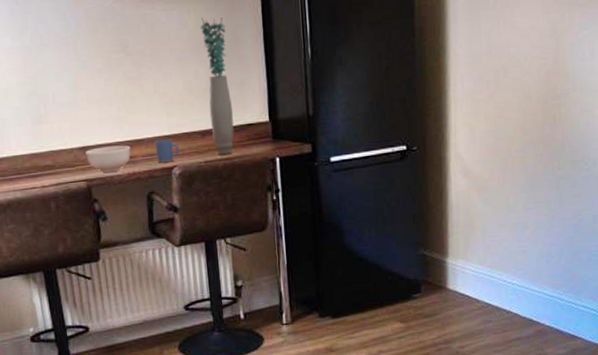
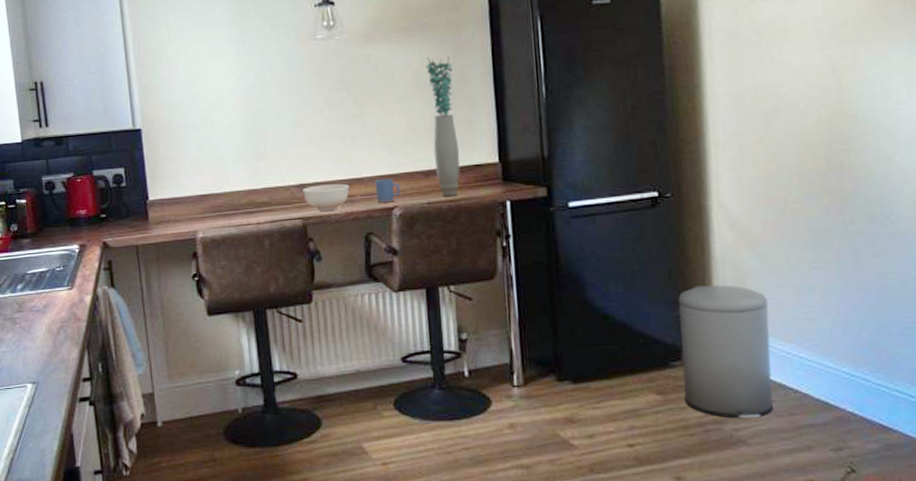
pedal bin: none [420,226,491,338] -> present [678,285,774,419]

